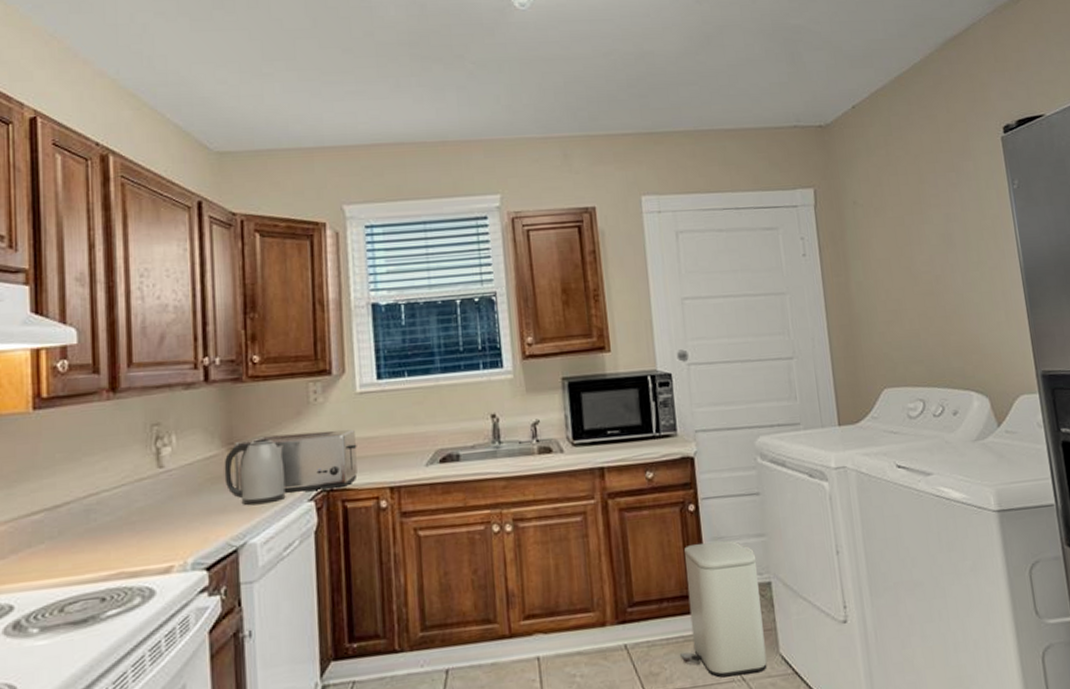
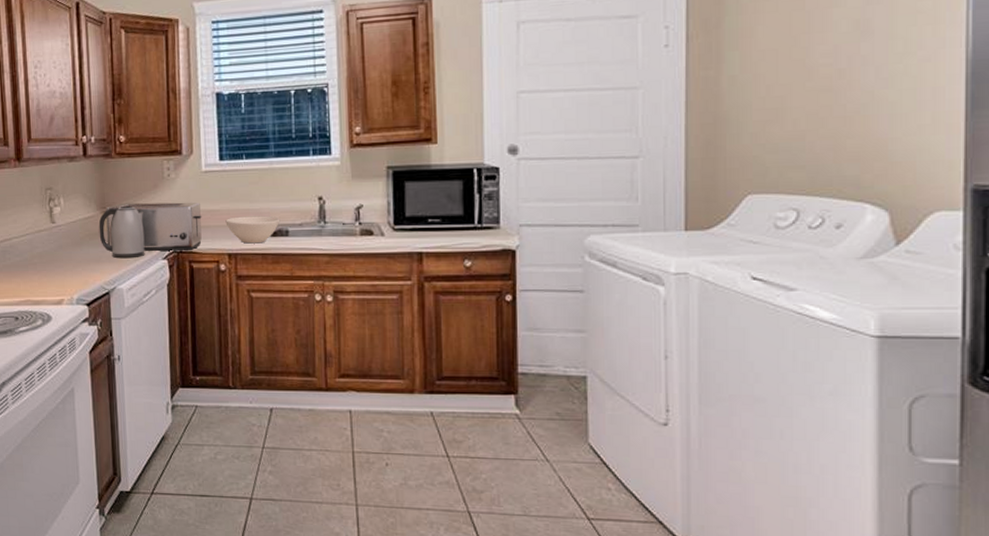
bowl: none [386,439,450,474] -> present [225,215,281,244]
pedal bin: present [680,540,767,678] -> none [485,332,574,457]

